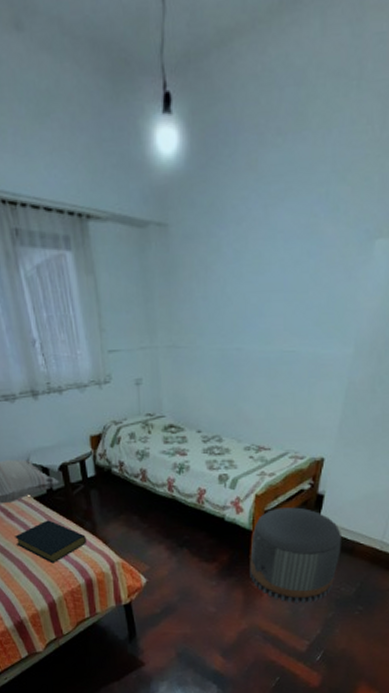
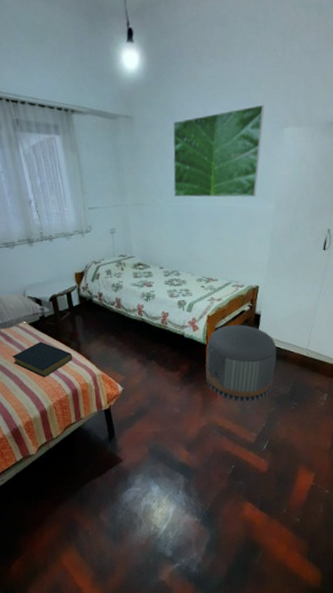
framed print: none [219,204,350,339] -> present [173,104,265,198]

